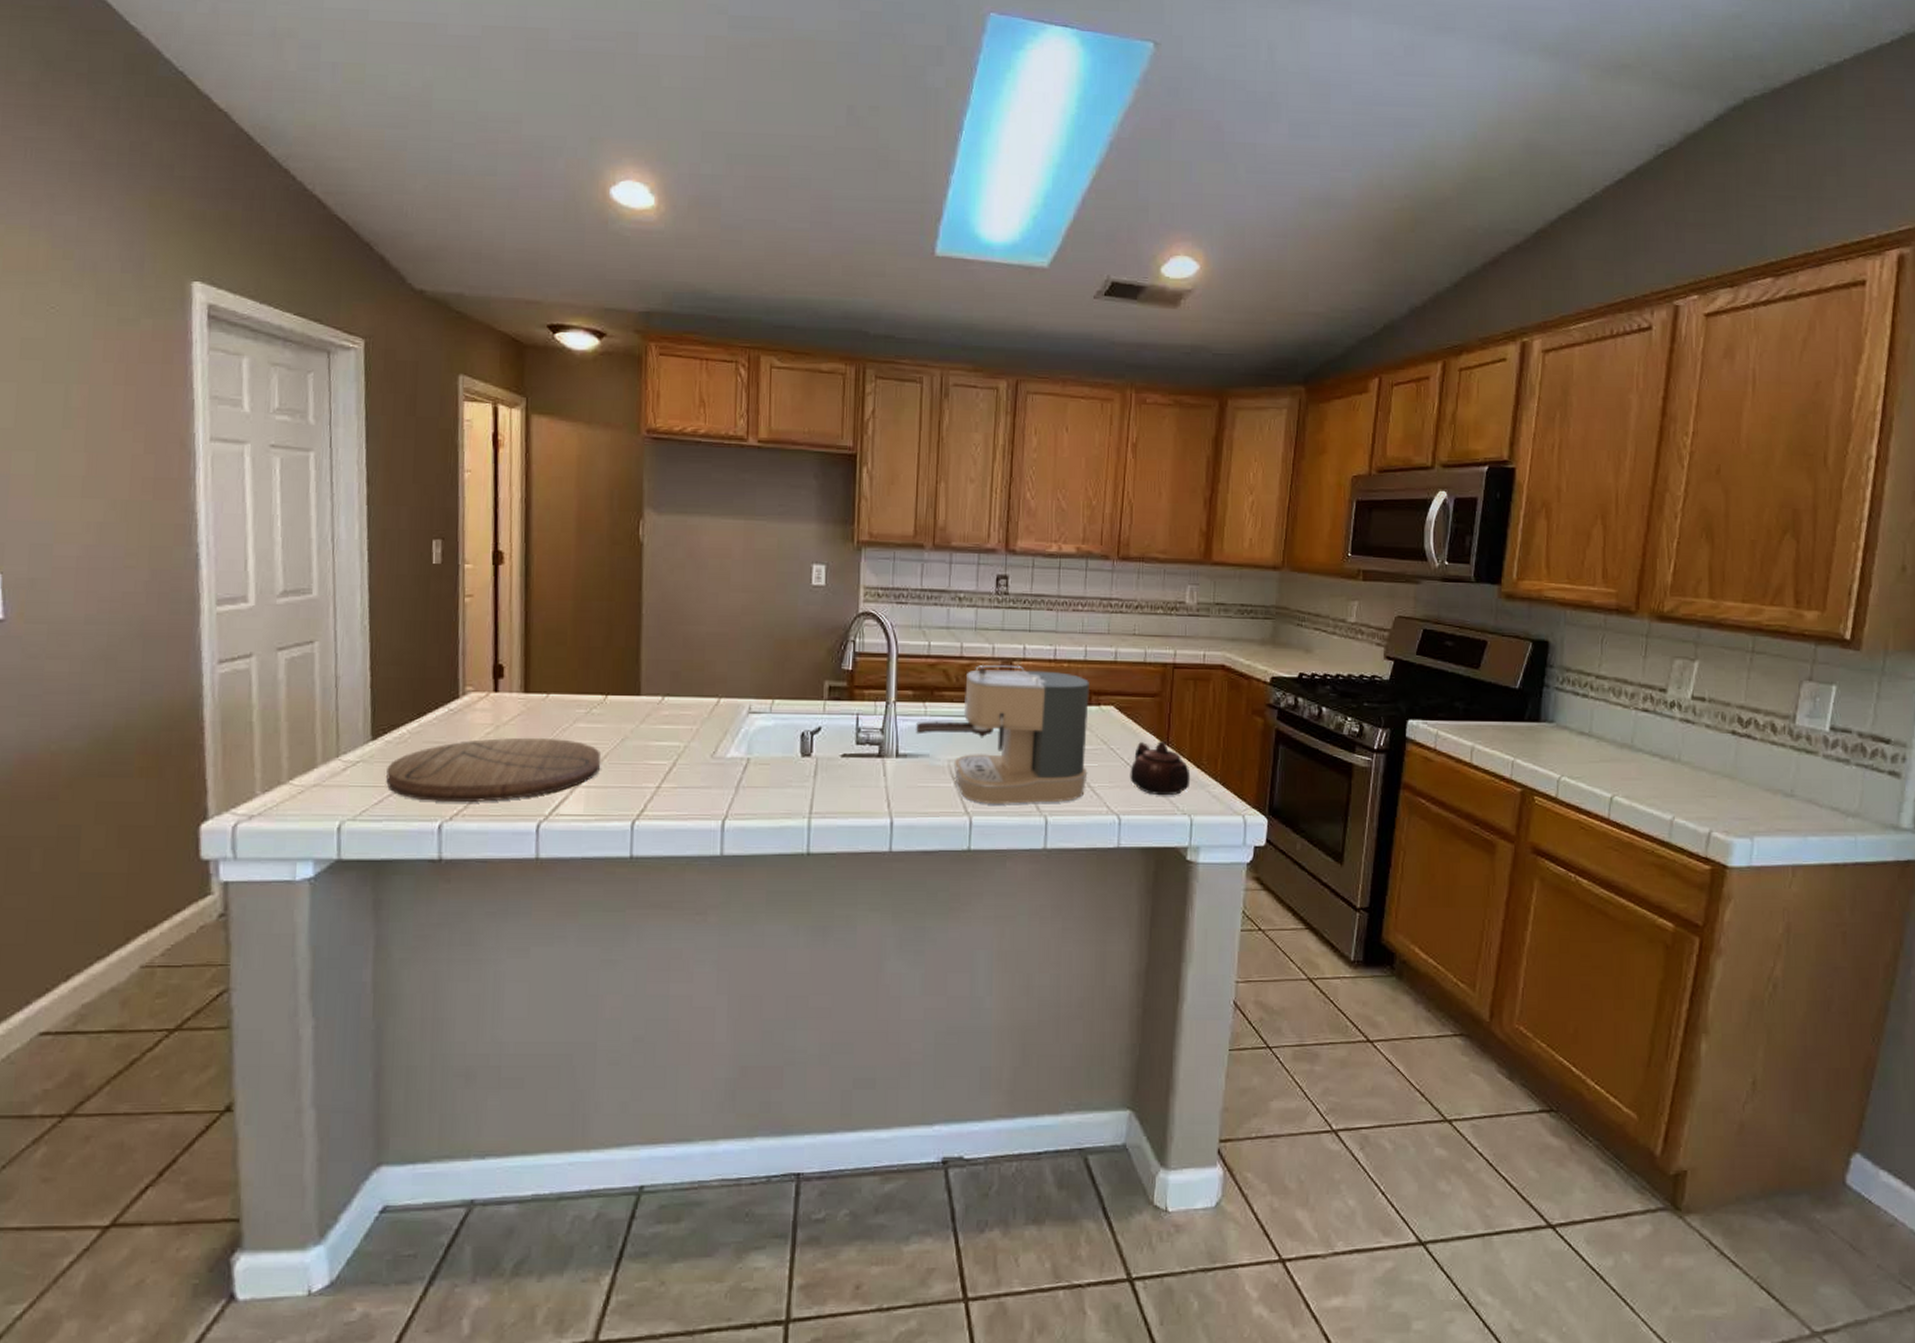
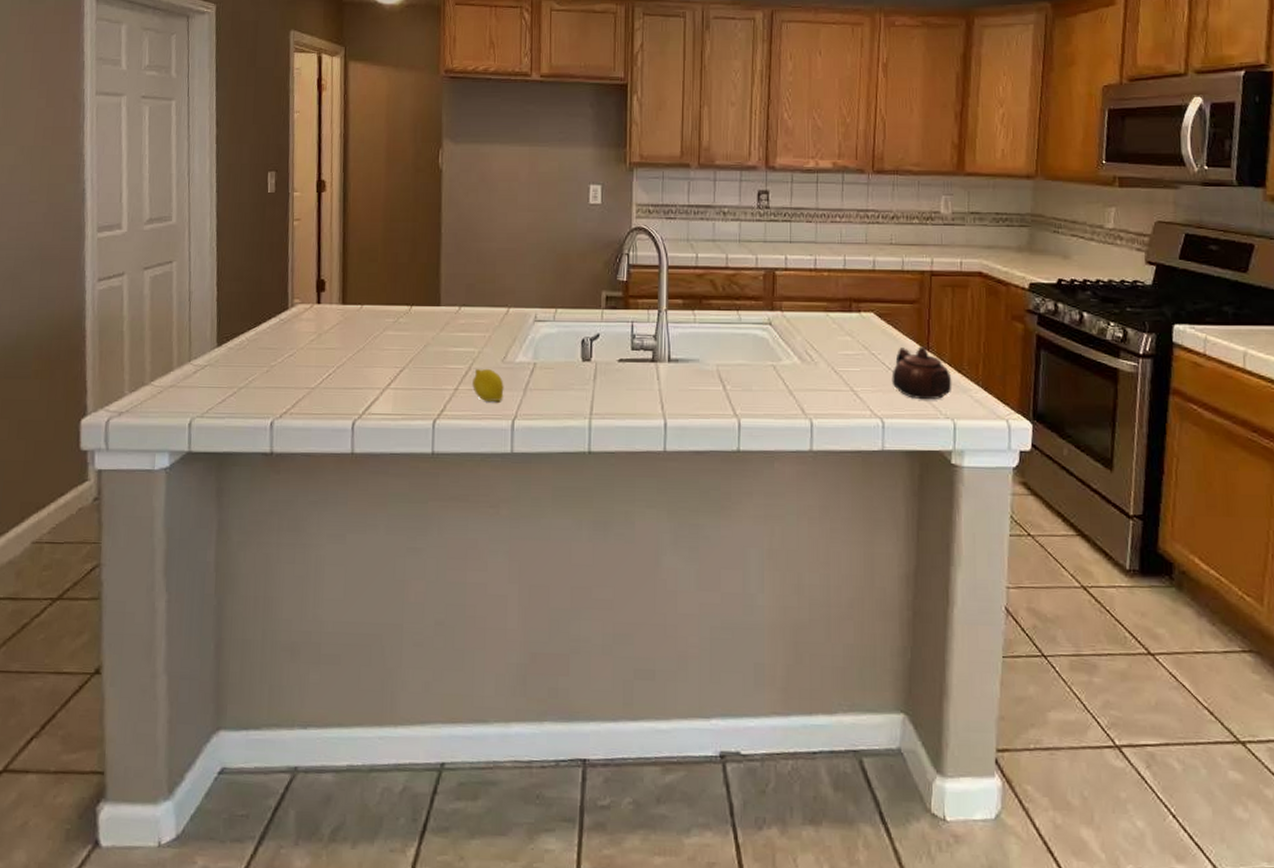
cutting board: present [386,737,600,802] -> none [228,344,406,402]
fruit: none [676,764,713,801] -> present [471,368,504,402]
coffee maker: present [915,665,1089,804] -> none [685,275,851,407]

